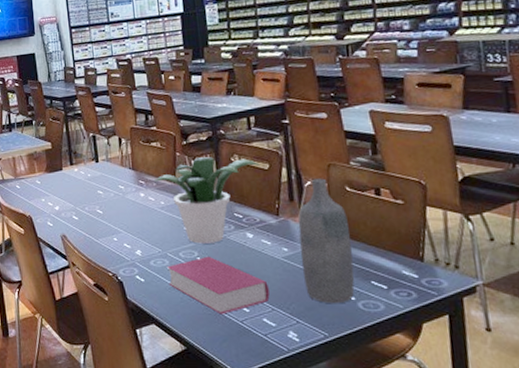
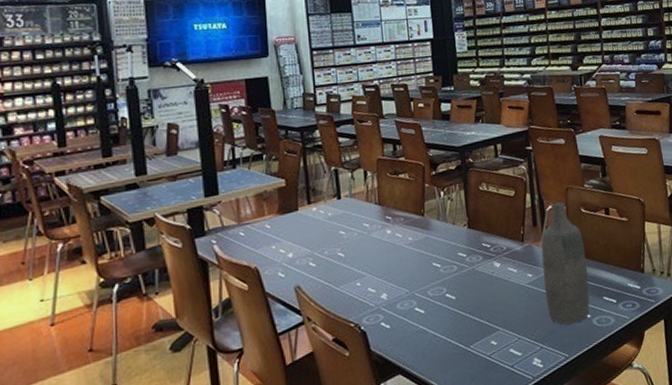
potted plant: present [153,157,260,244] -> none [401,186,506,279]
book: present [166,256,270,315] -> none [413,291,516,352]

